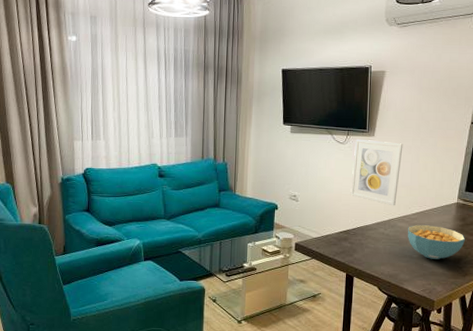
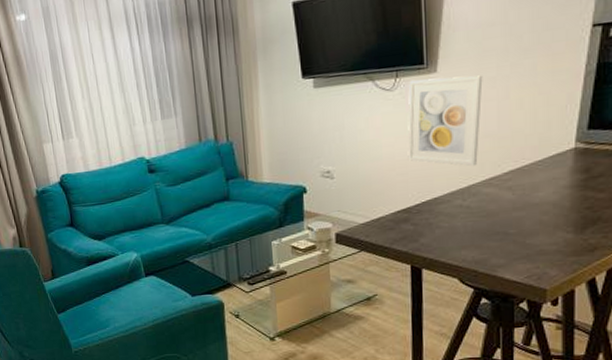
cereal bowl: present [408,225,465,259] -> none [499,185,591,233]

